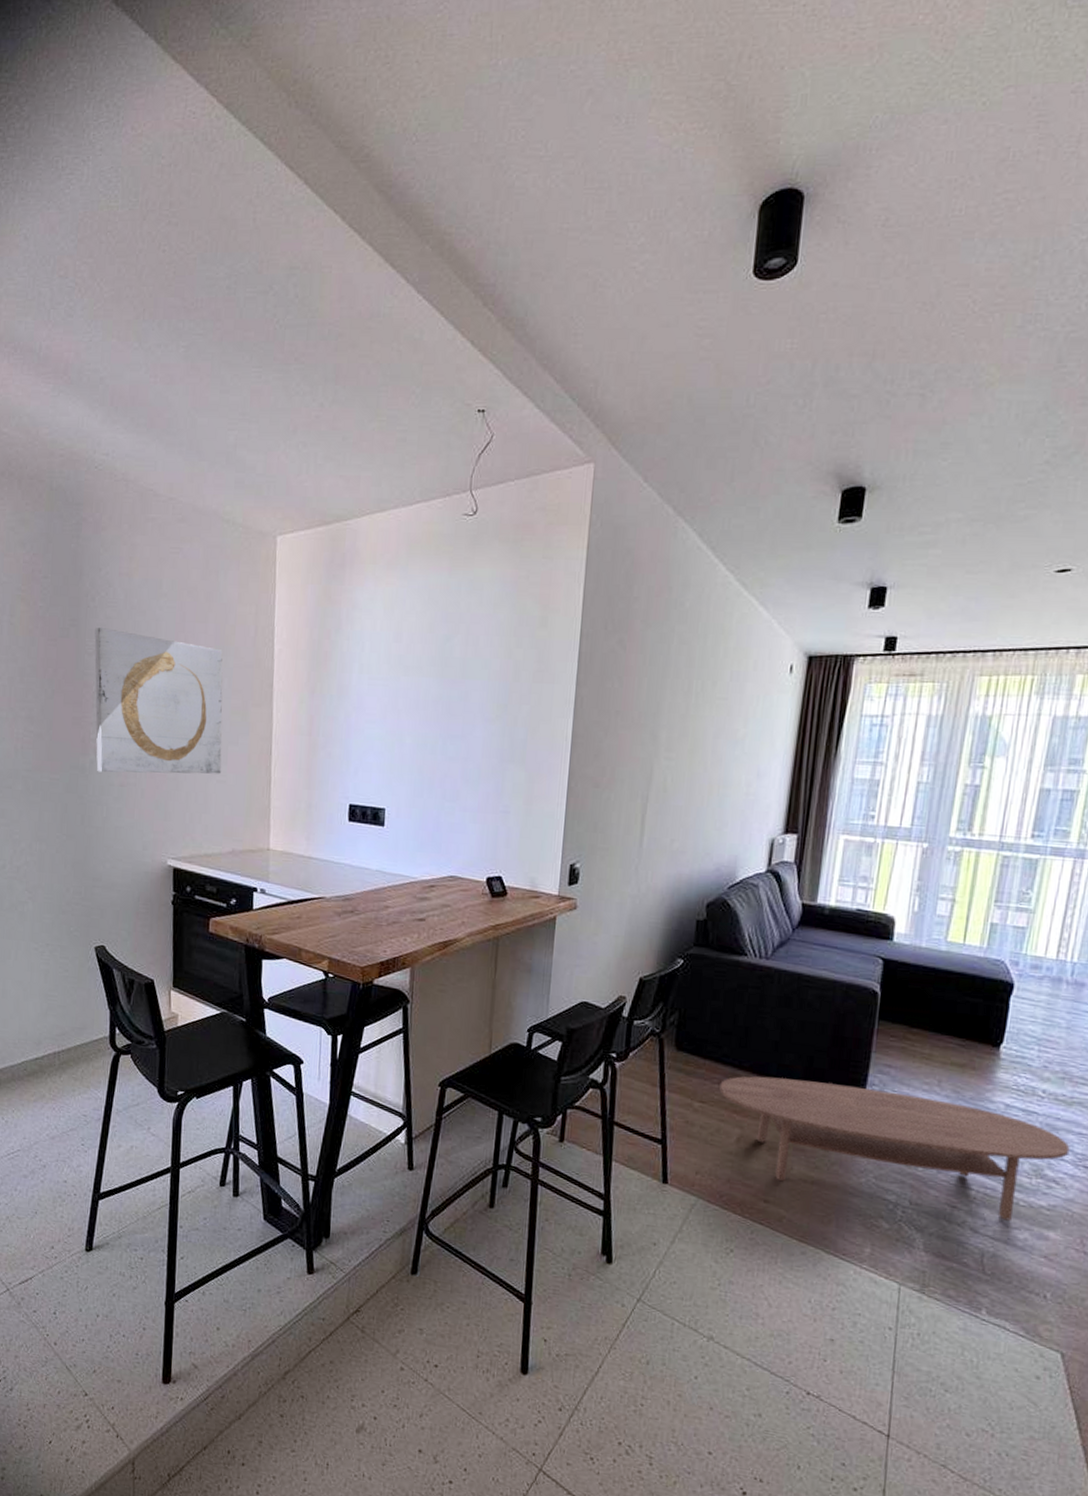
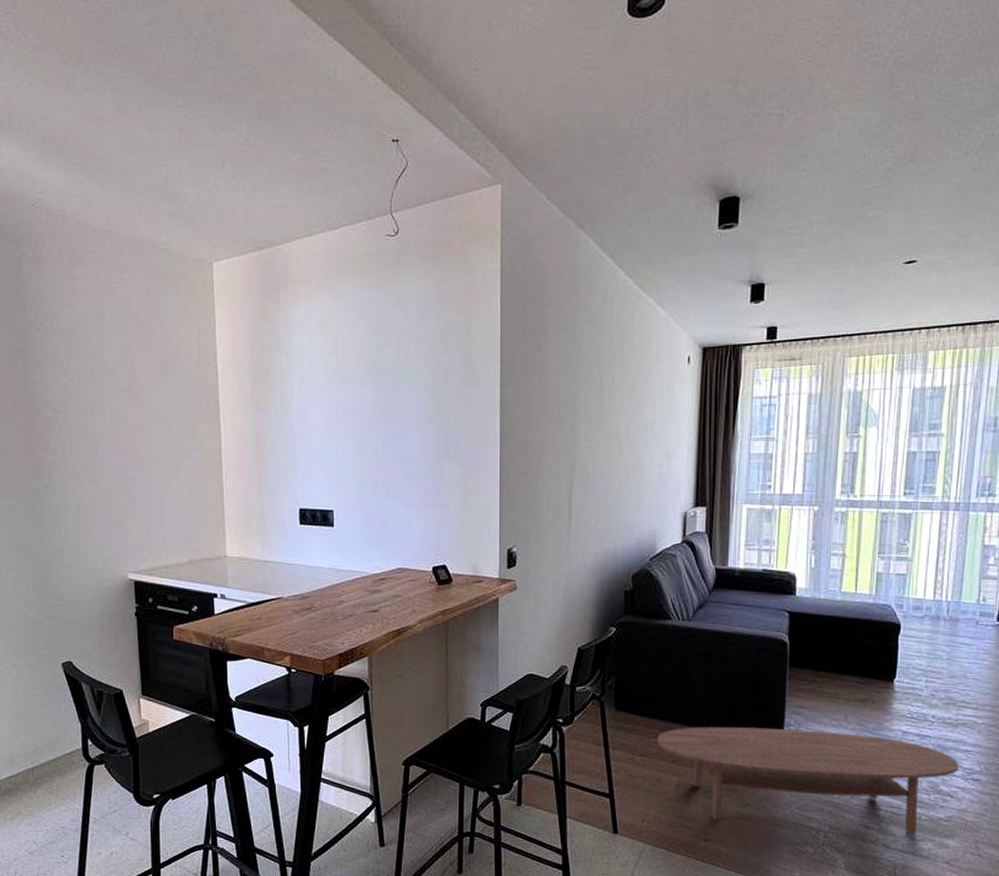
wall art: present [94,628,223,774] -> none [42,357,175,495]

